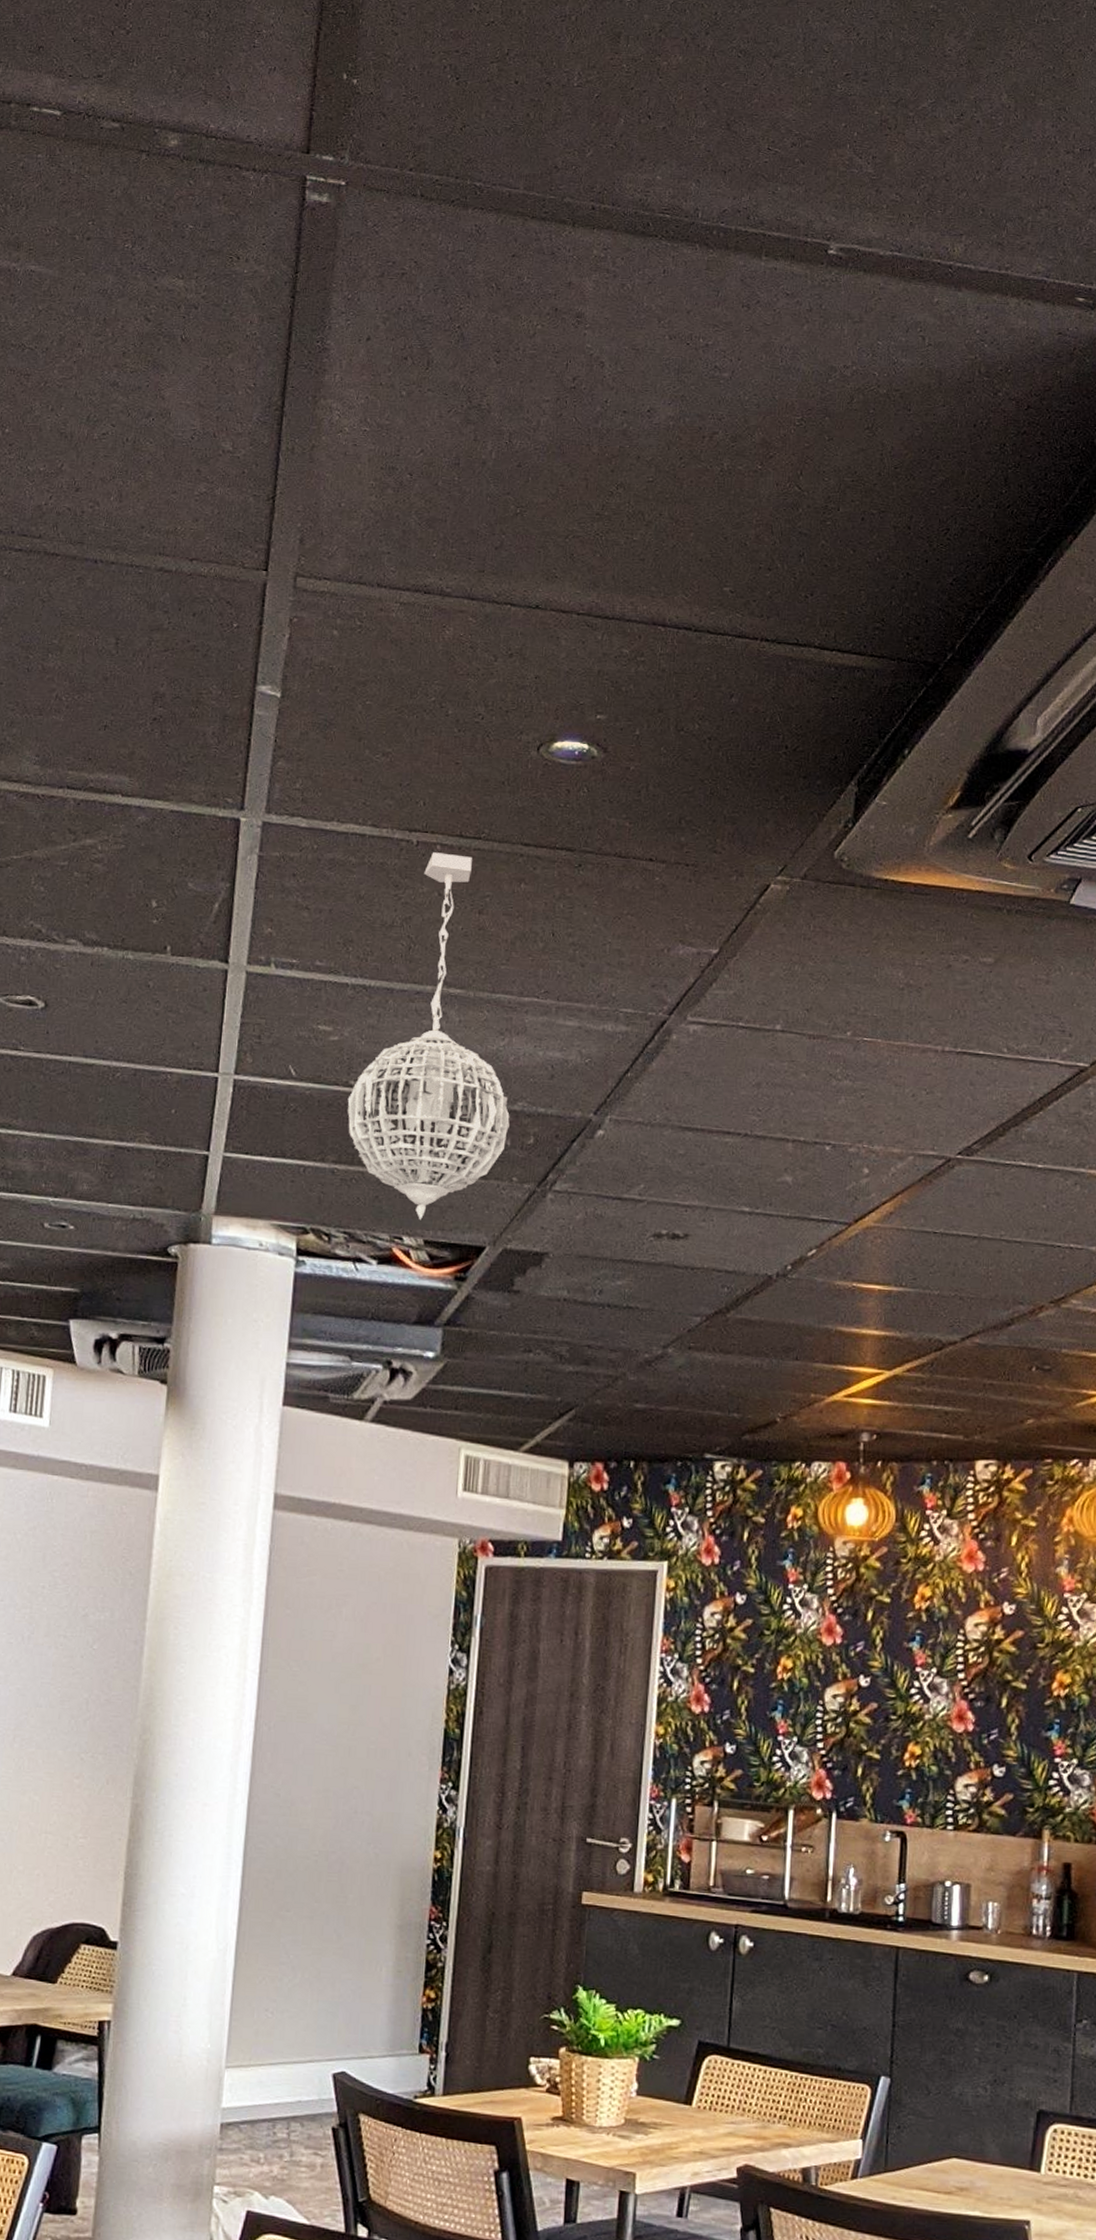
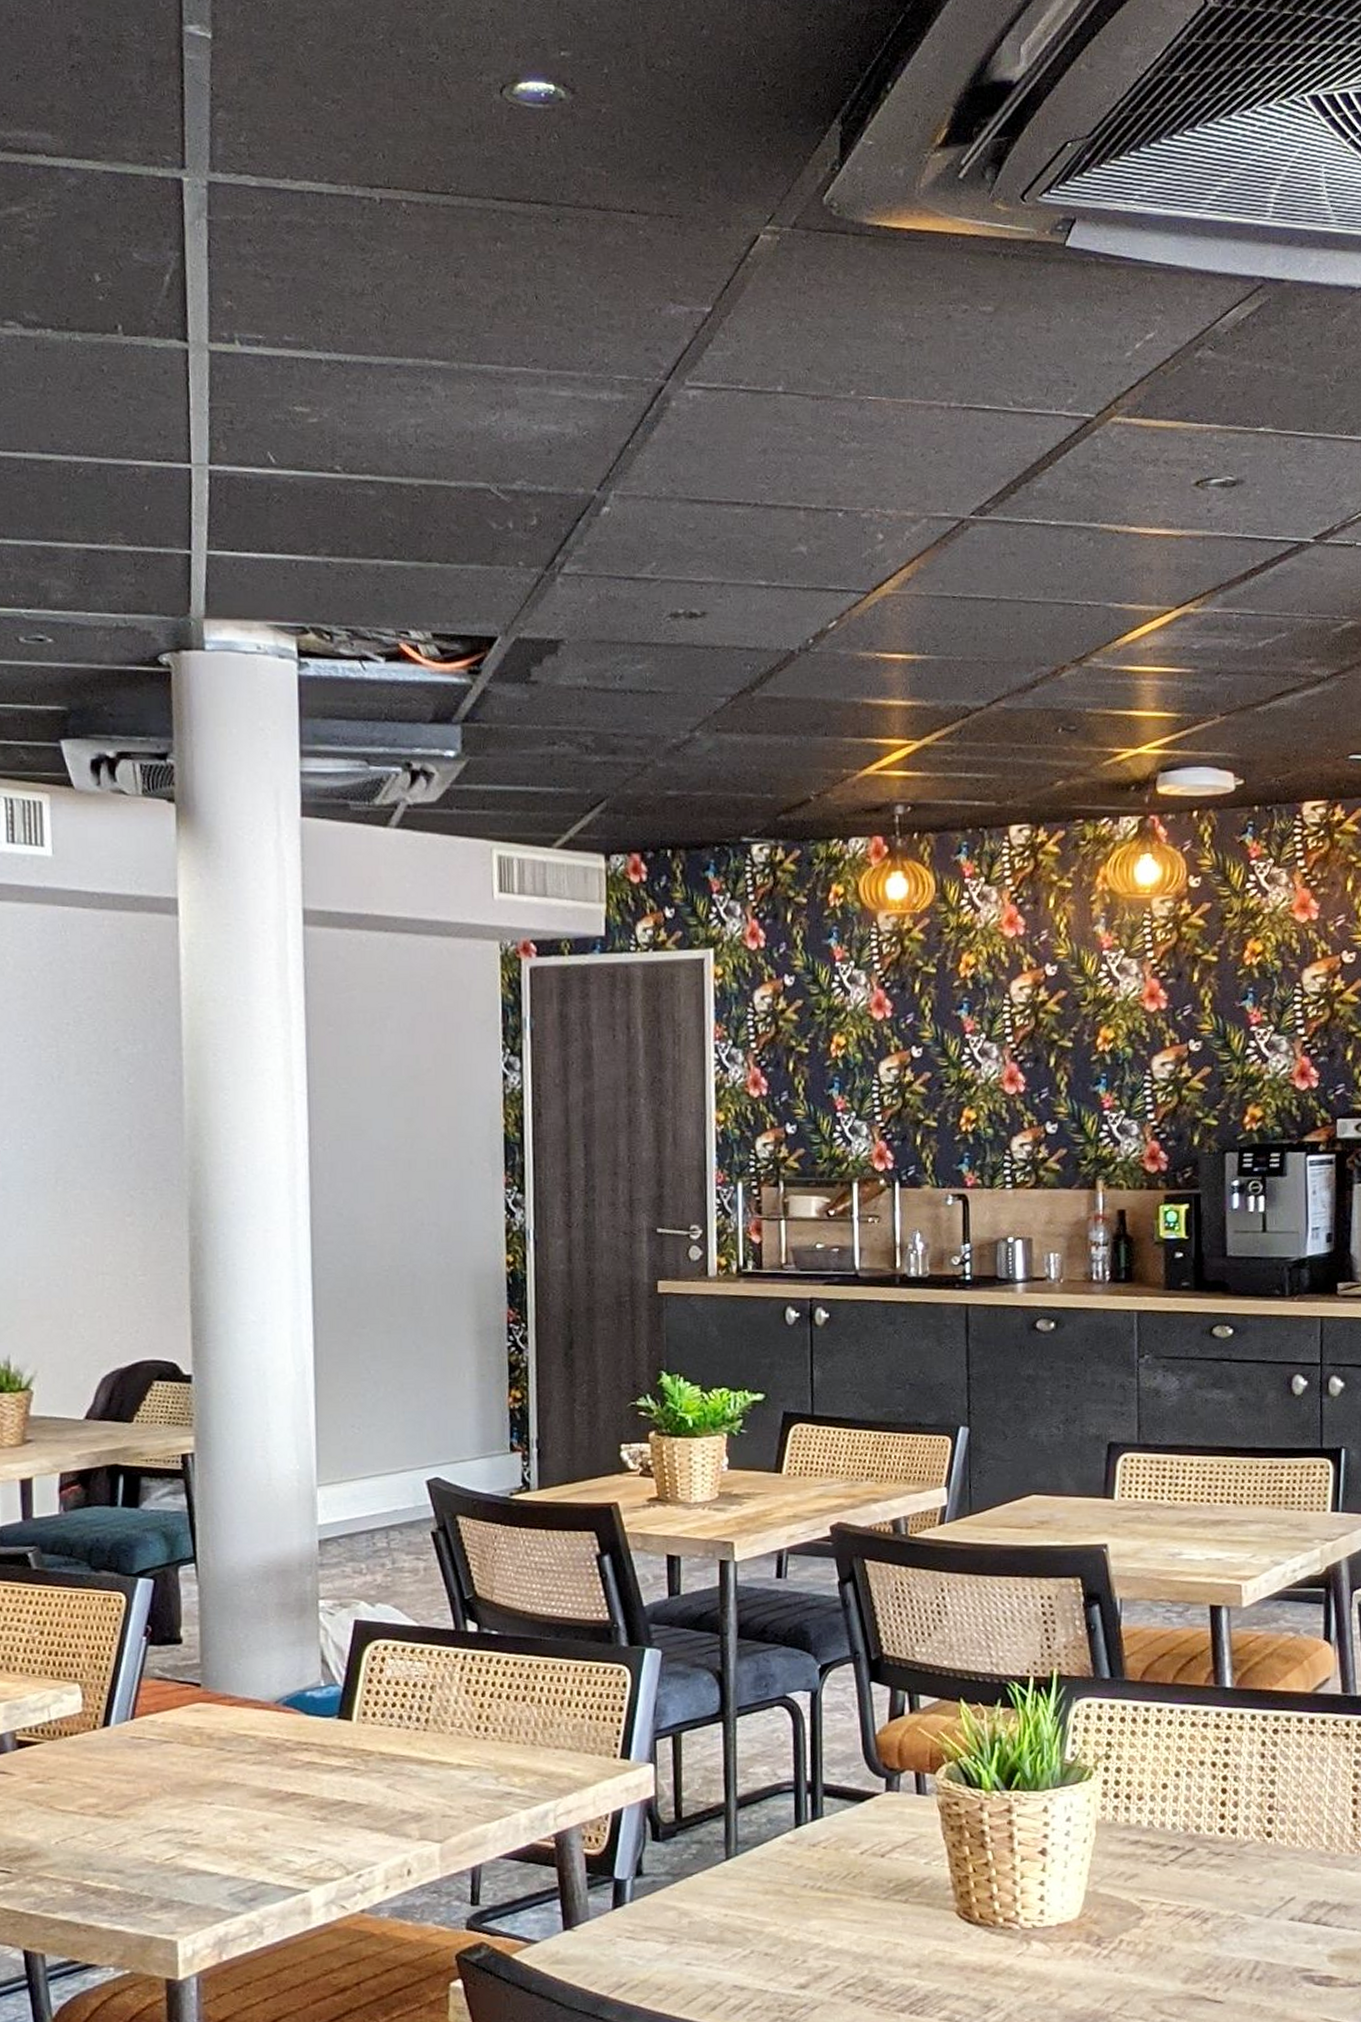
pendant light: present [347,852,510,1221] -> none [334,210,510,613]

